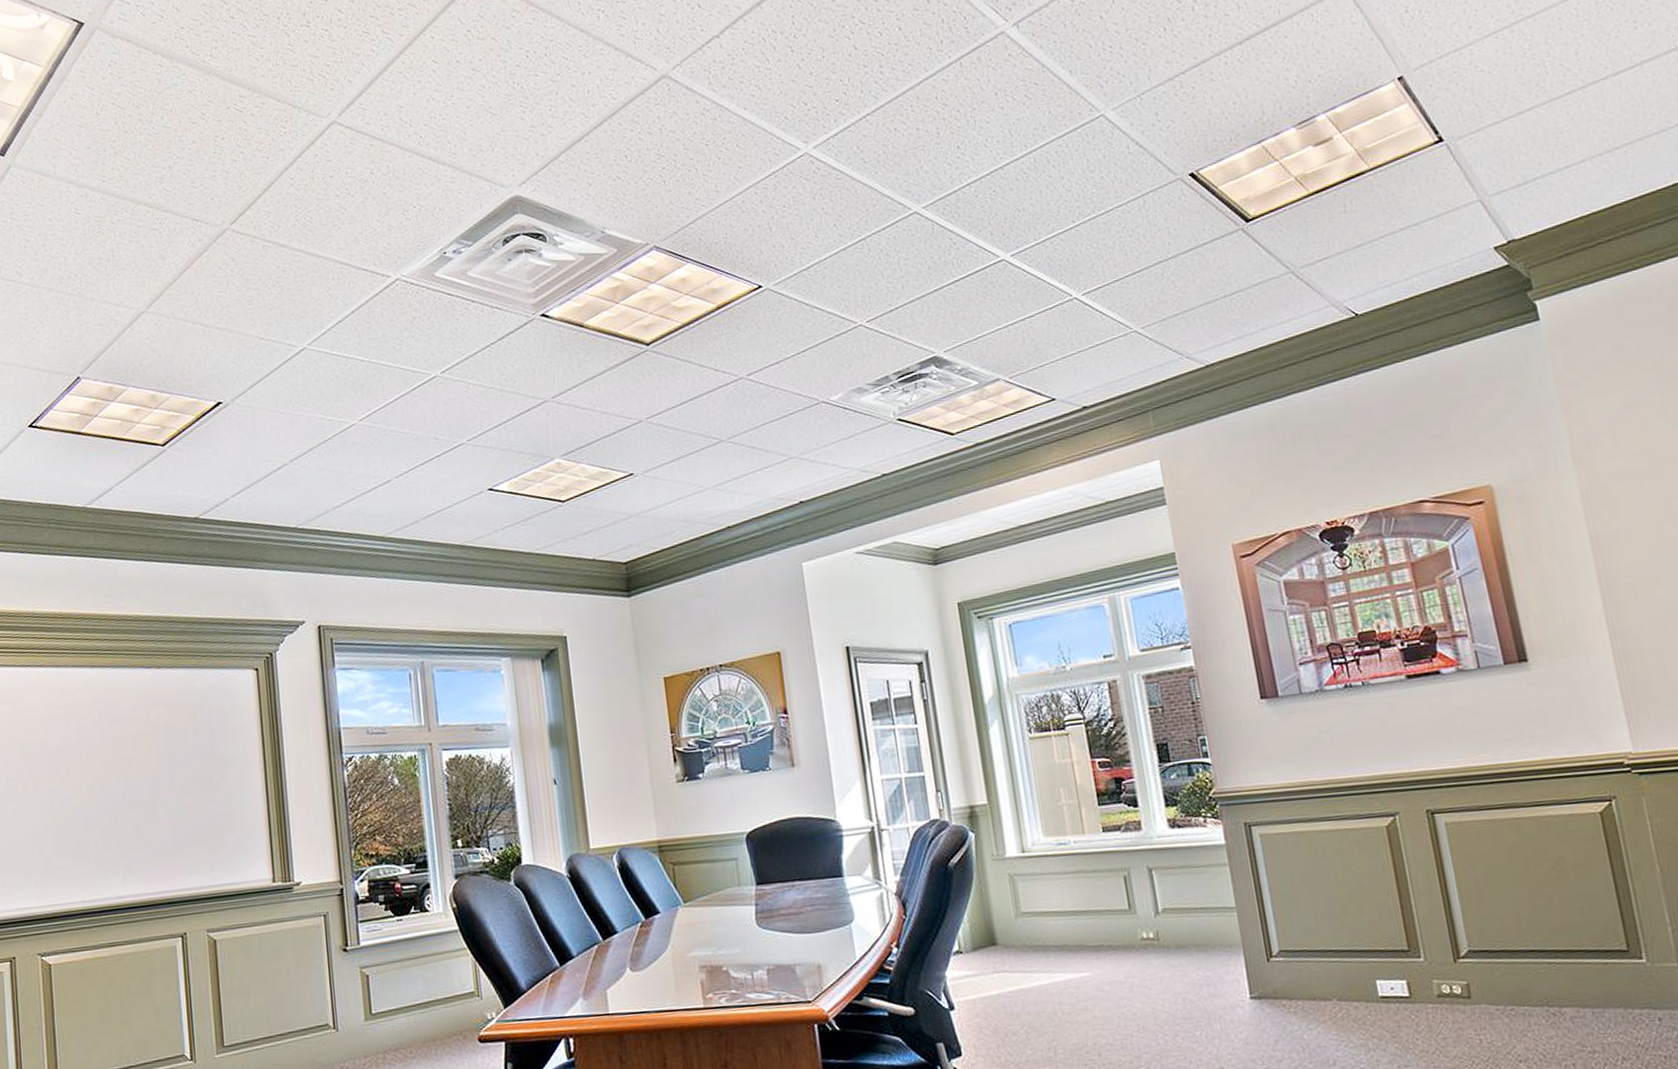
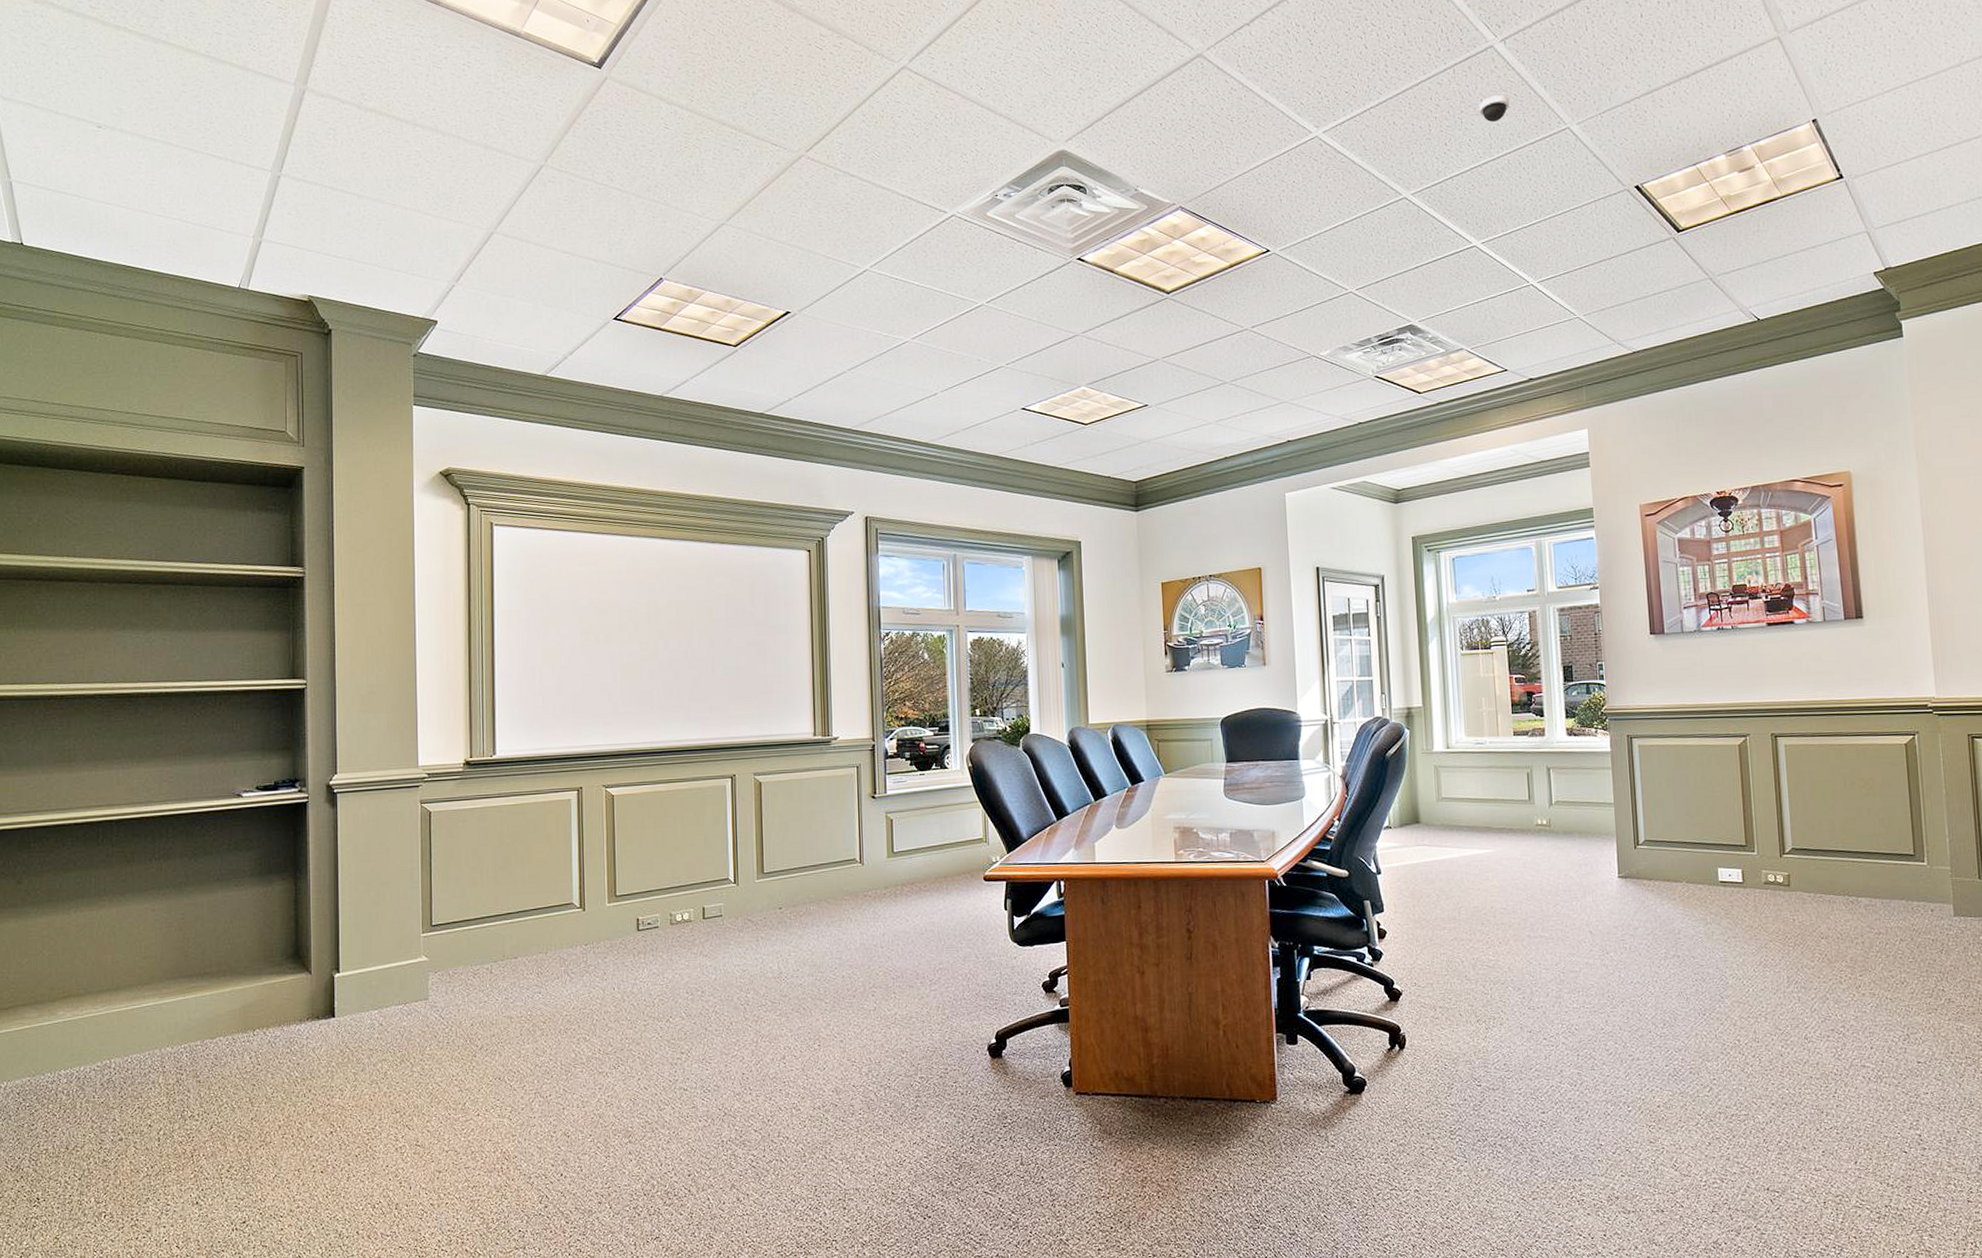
dome security camera: none [994,85,1030,117] -> present [1479,95,1509,122]

